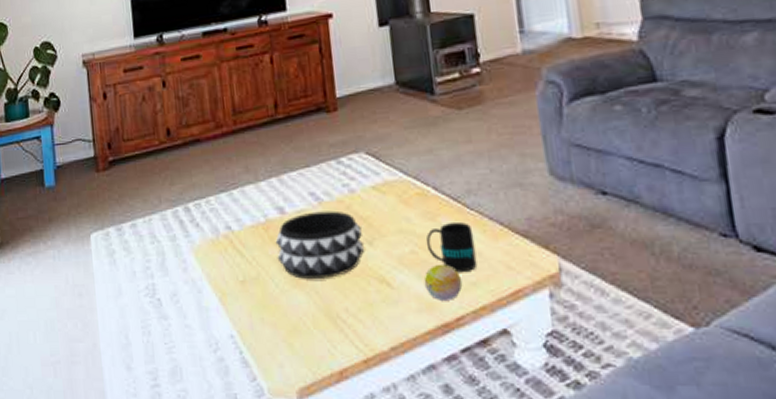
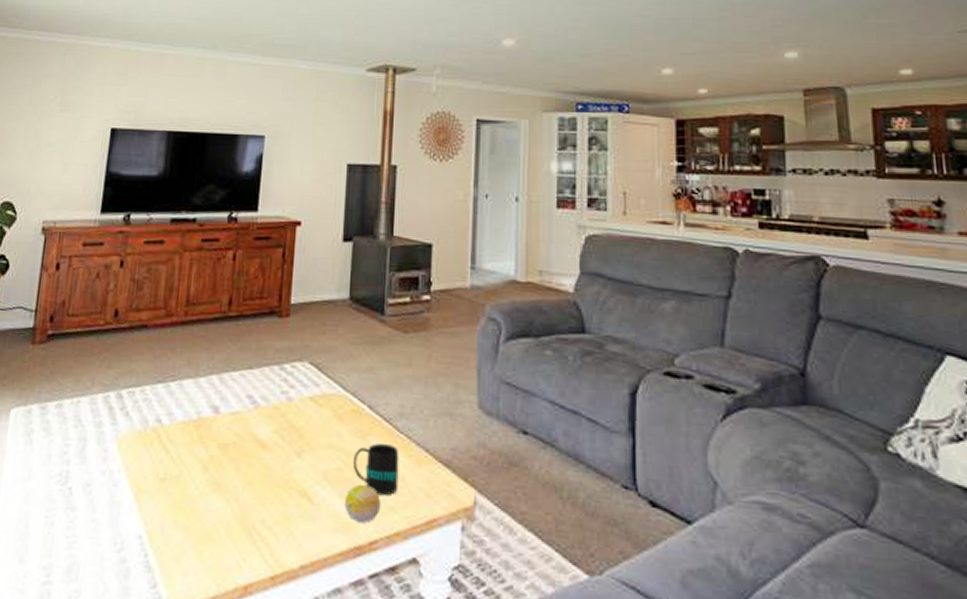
decorative bowl: present [275,210,364,279] -> none [202,415,292,486]

